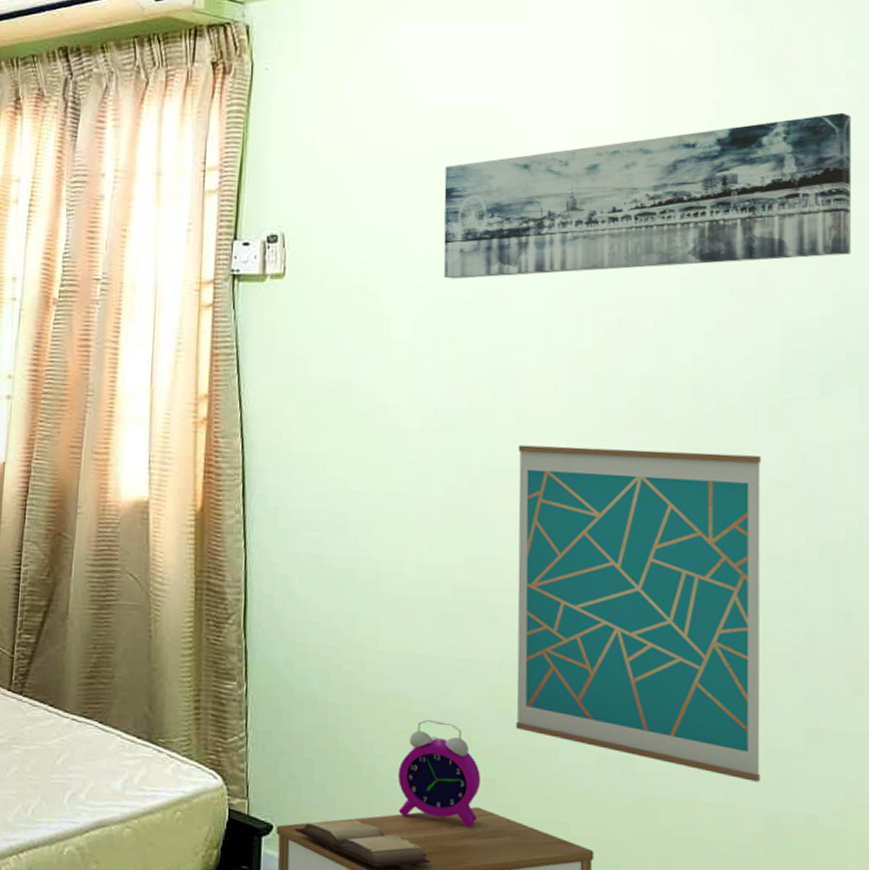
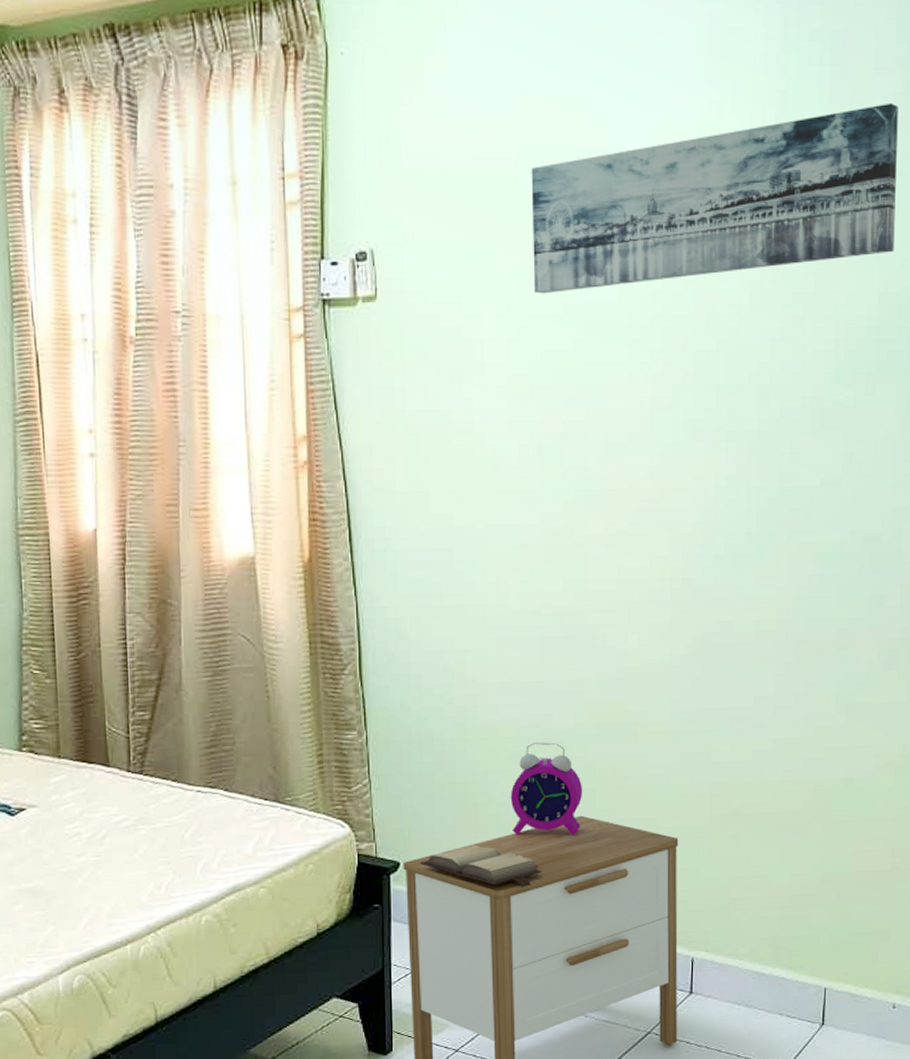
wall art: present [515,445,761,782] -> none [608,458,816,757]

